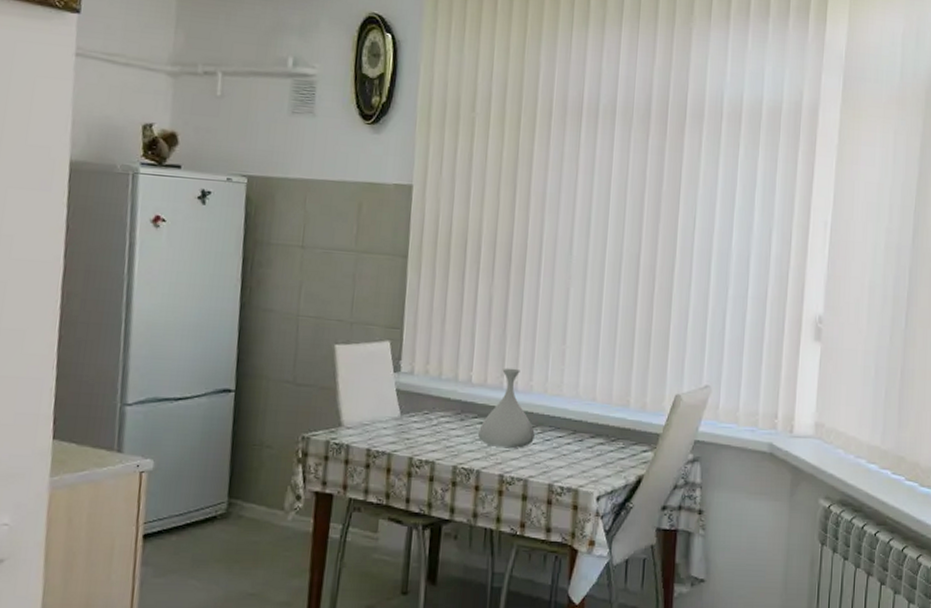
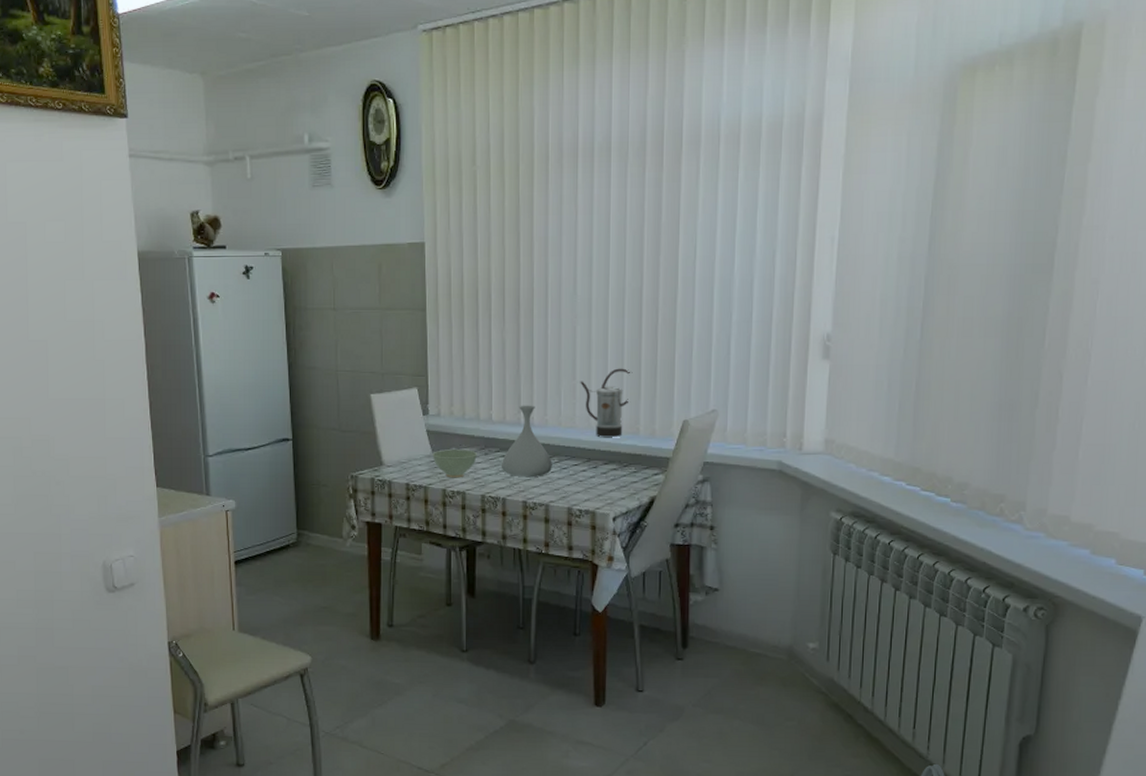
bowl: none [400,412,453,446] -> present [432,449,478,478]
watering can: none [570,335,626,410] -> present [580,368,633,438]

